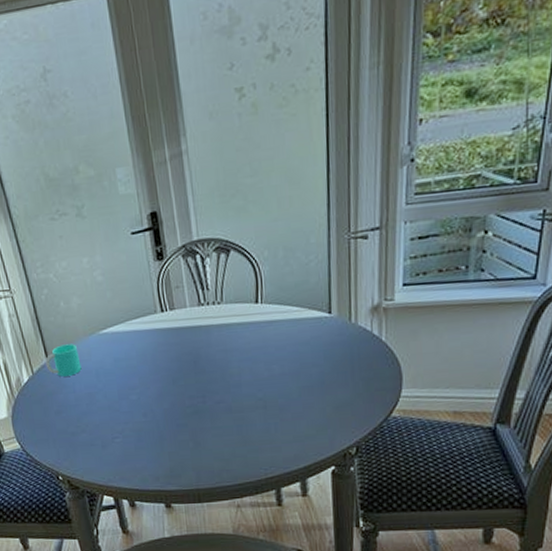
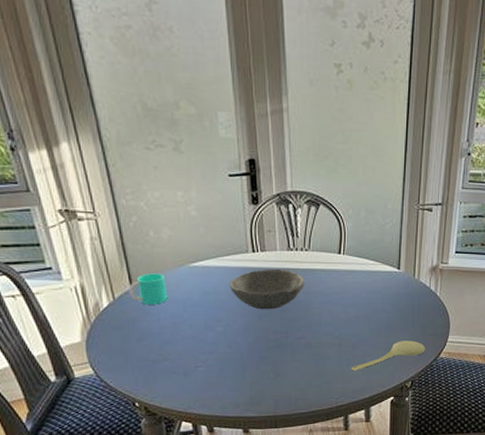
bowl: none [139,326,220,374] -> present [229,268,304,310]
spoon: none [279,397,372,437] -> present [350,340,426,371]

